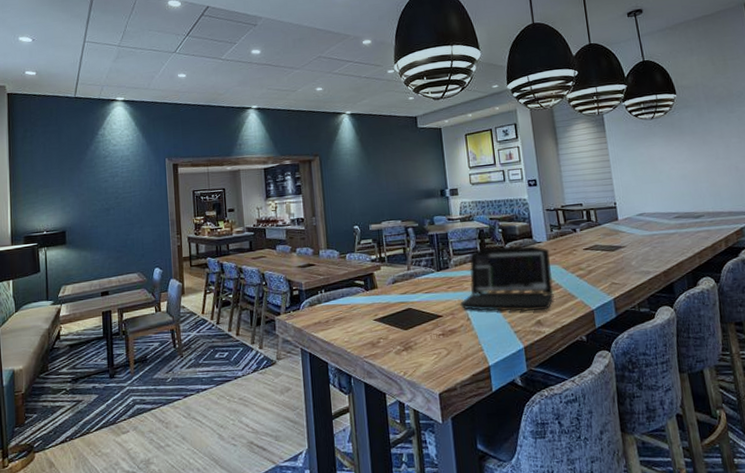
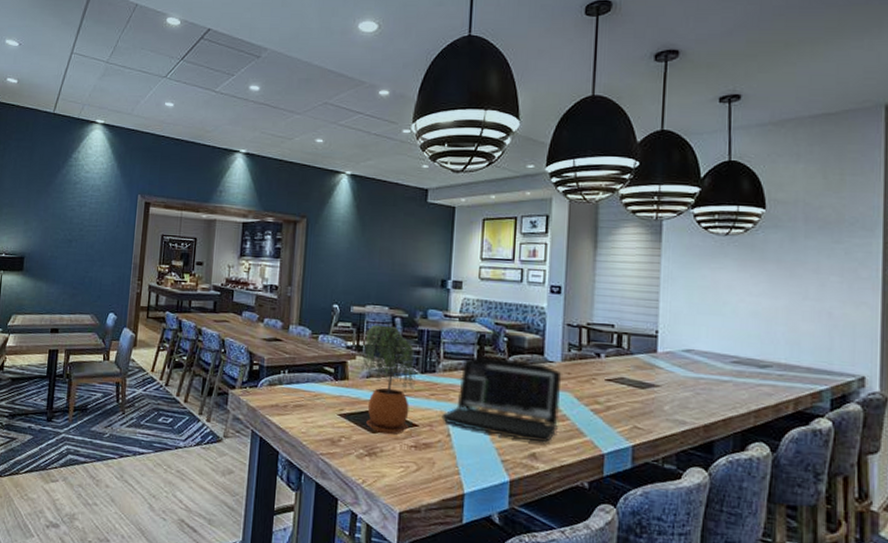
potted plant: none [385,235,434,329] -> present [360,324,416,435]

